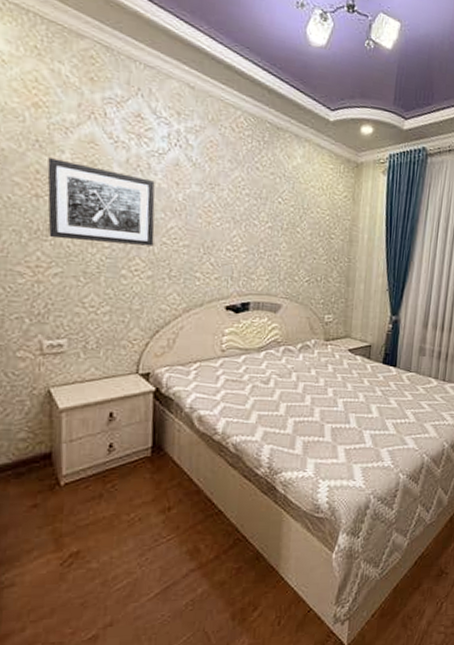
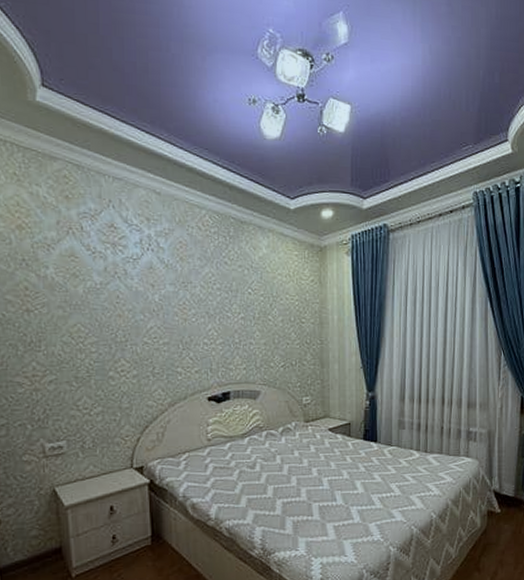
wall art: present [47,158,155,247] -> none [35,274,136,348]

